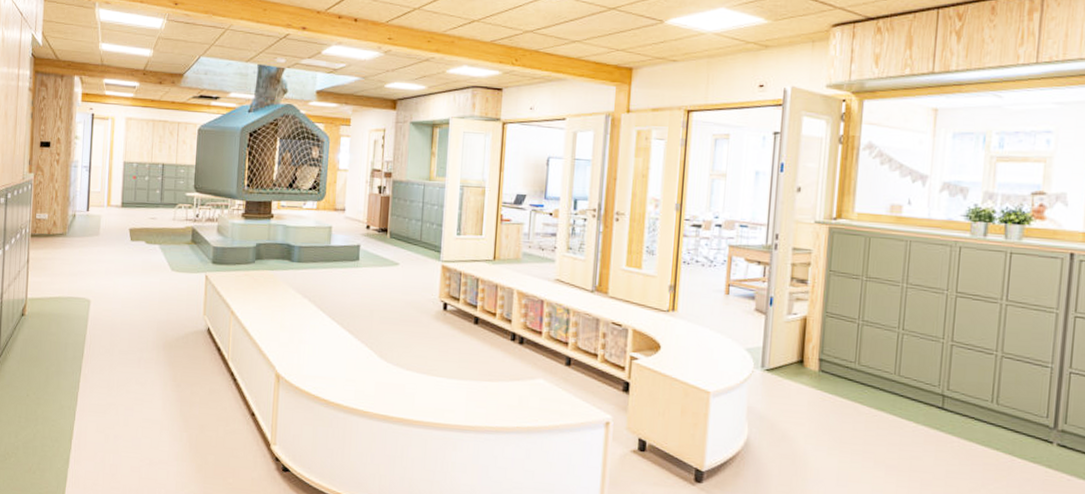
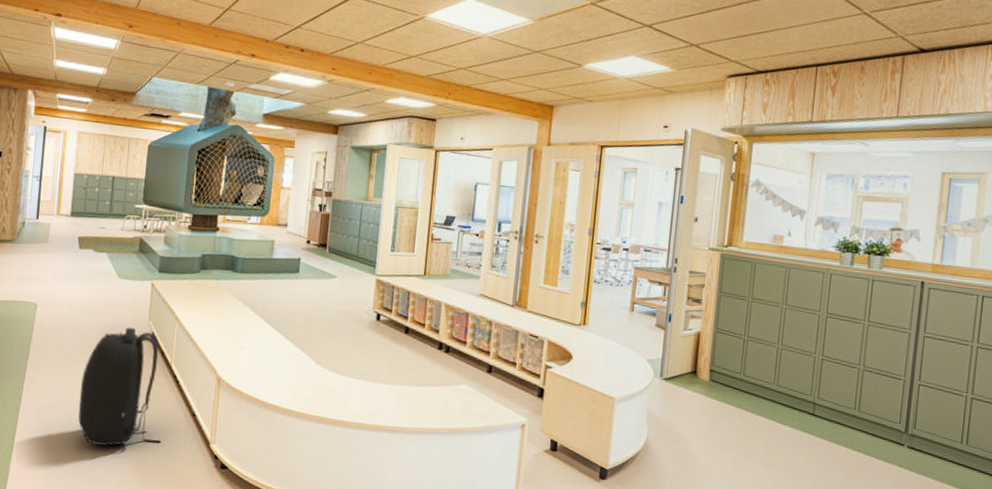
backpack: none [135,322,220,448] -> present [78,327,161,446]

